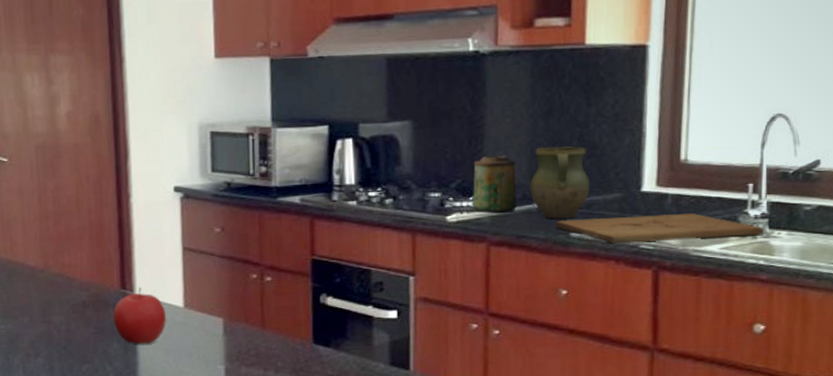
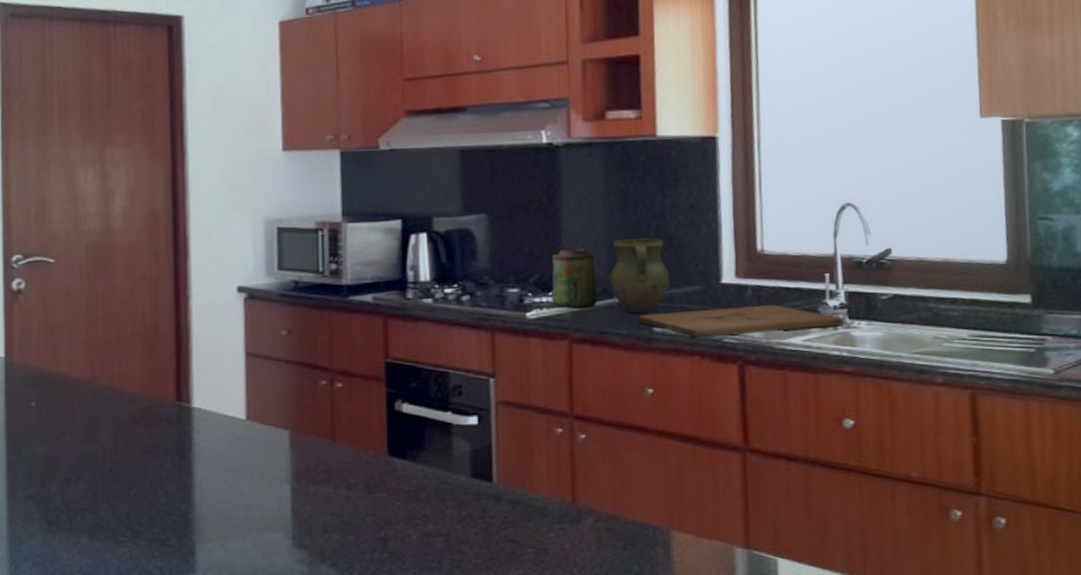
fruit: present [113,287,167,344] -> none [166,398,227,464]

